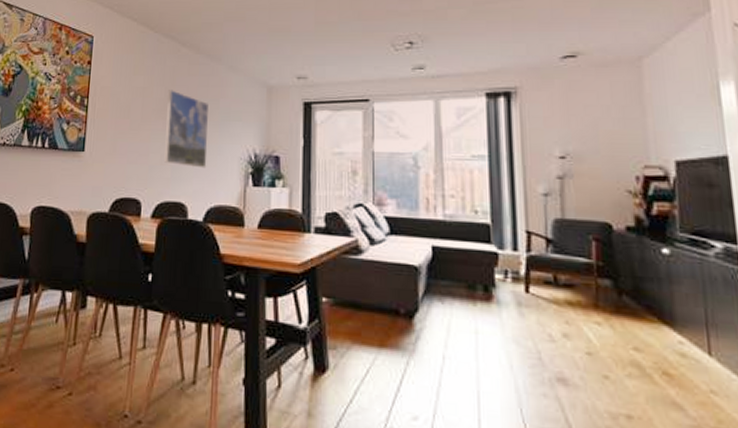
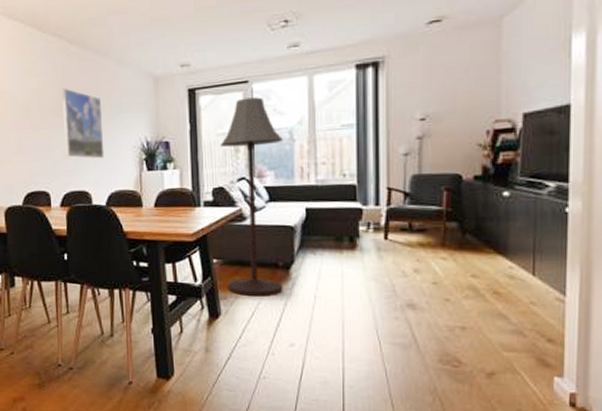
floor lamp: none [335,117,408,350] -> present [219,97,284,296]

